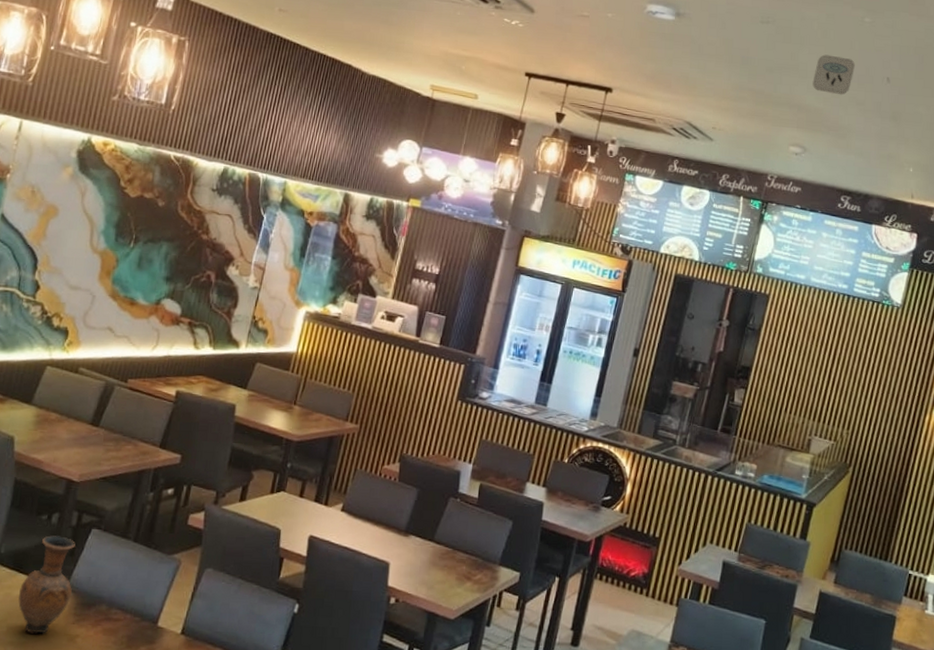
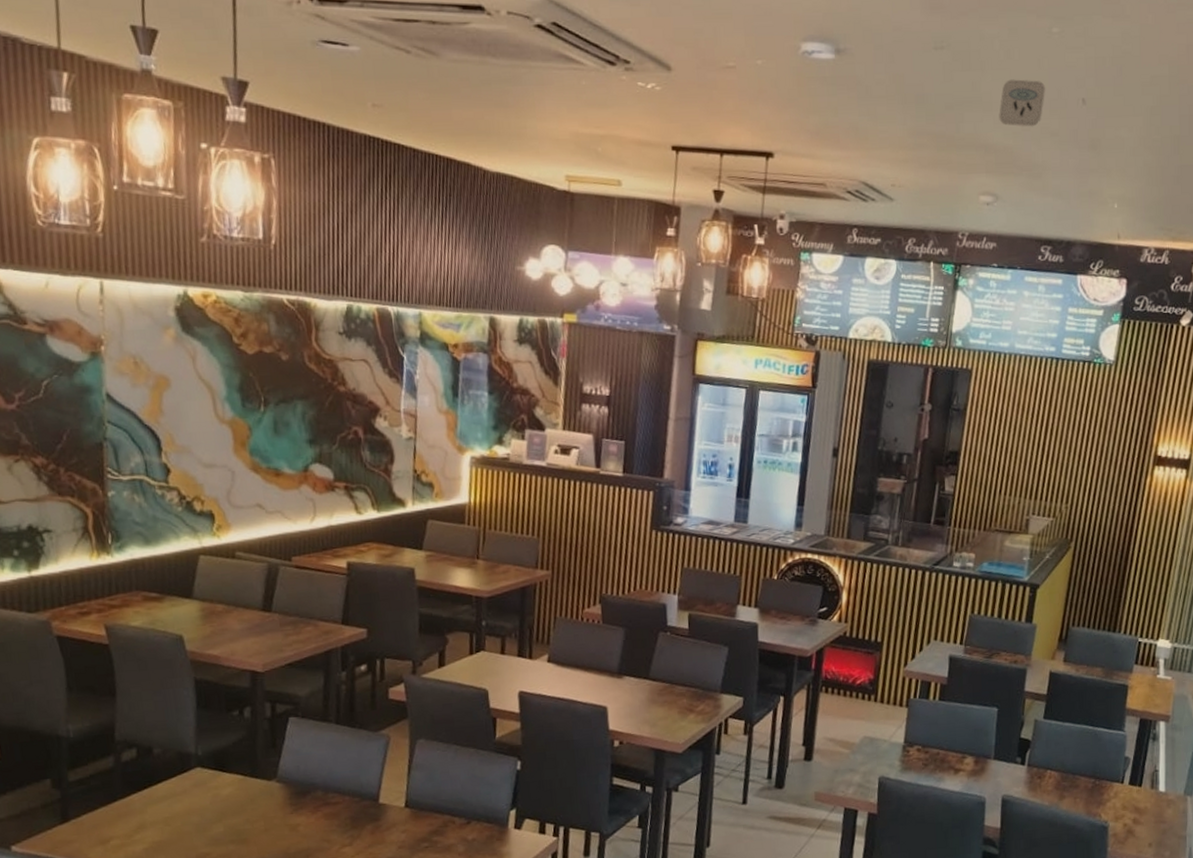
vase: present [18,535,75,634] -> none [227,729,283,829]

